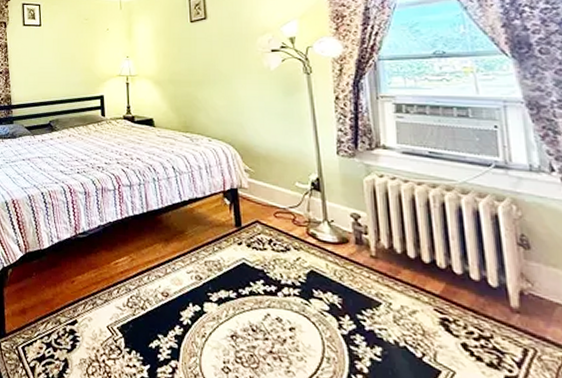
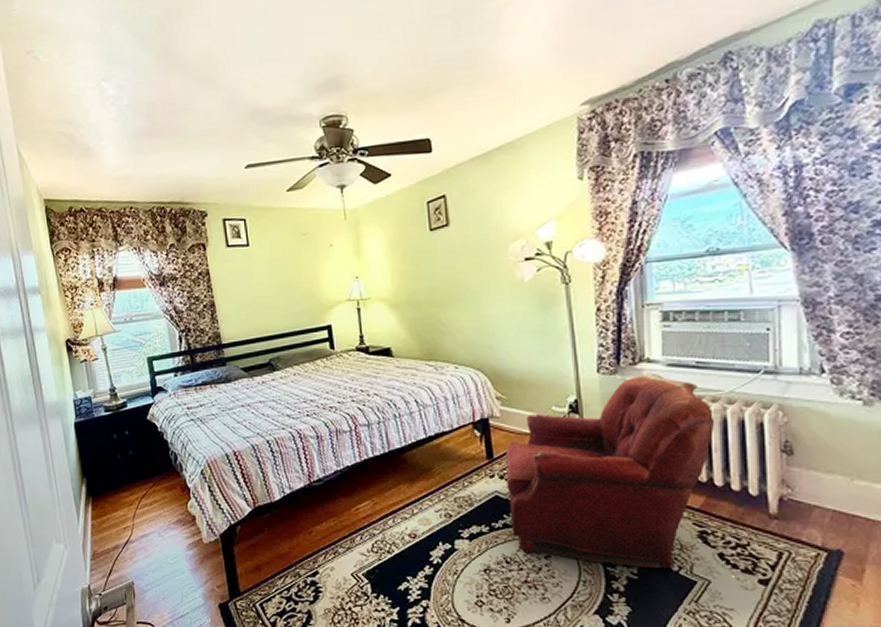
armchair: none [253,158,457,366] -> present [506,373,715,575]

